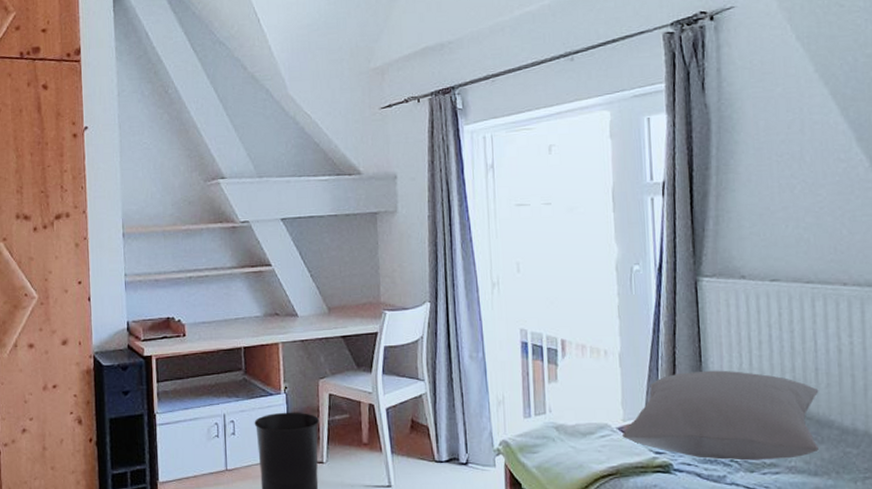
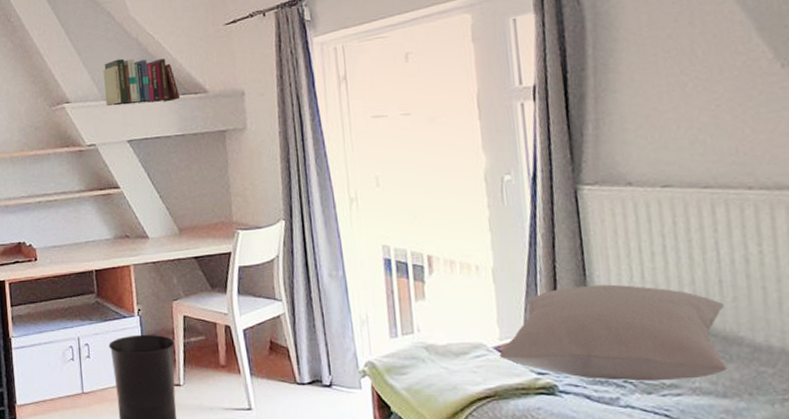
books: none [260,136,335,184] -> present [103,58,181,107]

